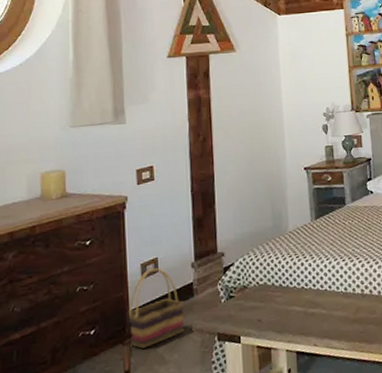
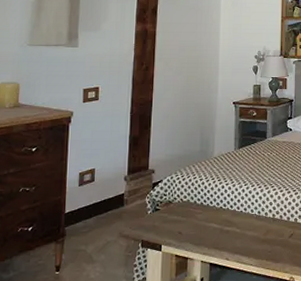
basket: present [128,267,184,349] -> none [62,177,115,247]

